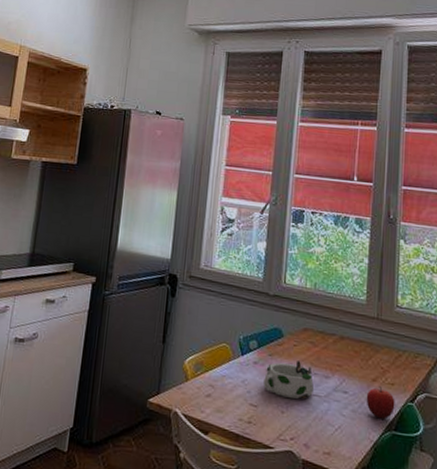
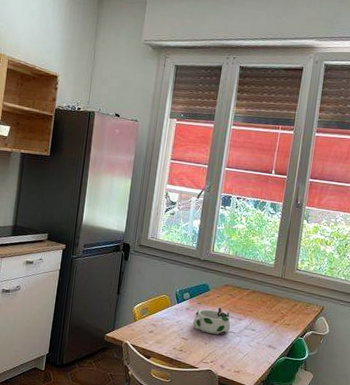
fruit: present [366,386,395,420] -> none [268,326,290,349]

